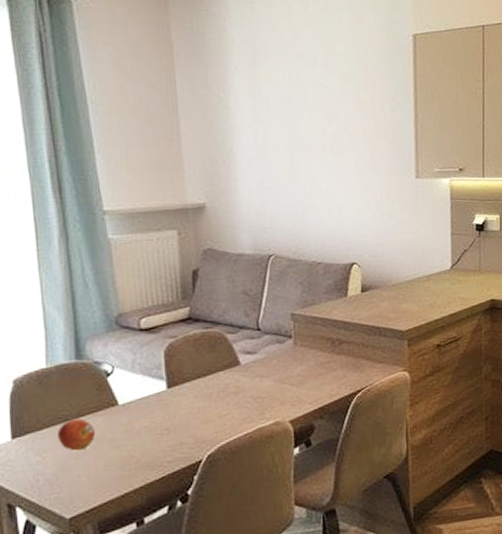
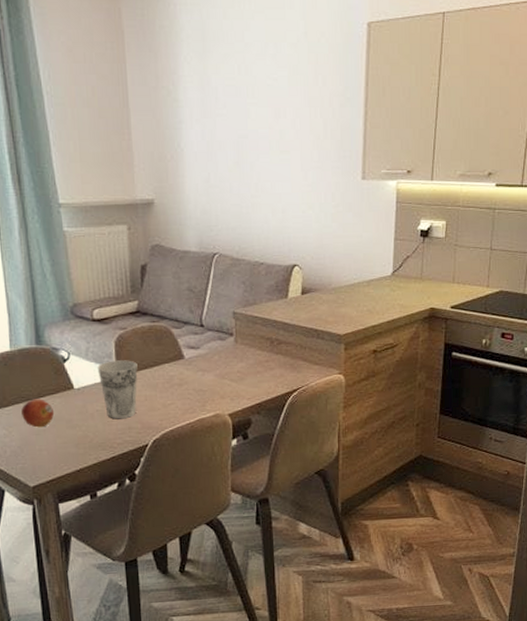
cup: none [145,370,190,435] -> present [97,360,138,419]

